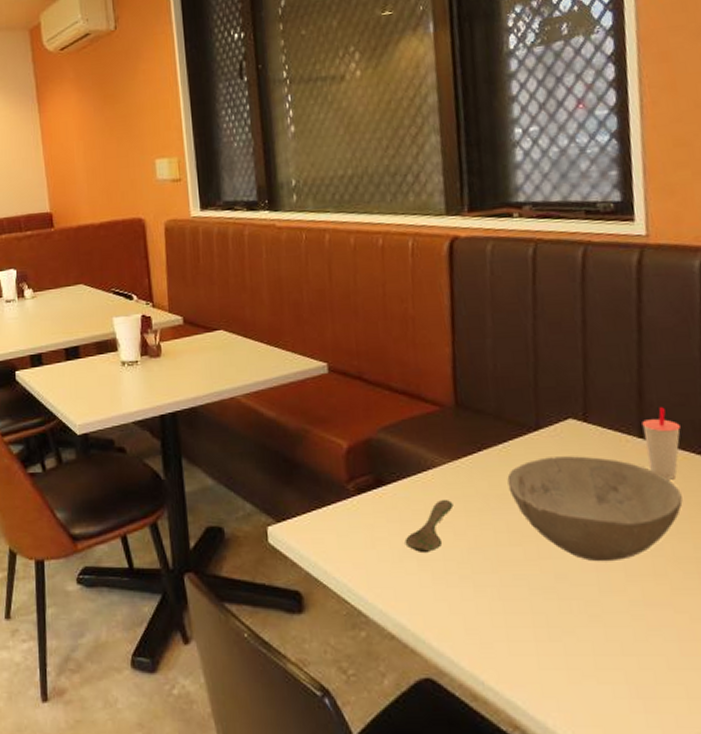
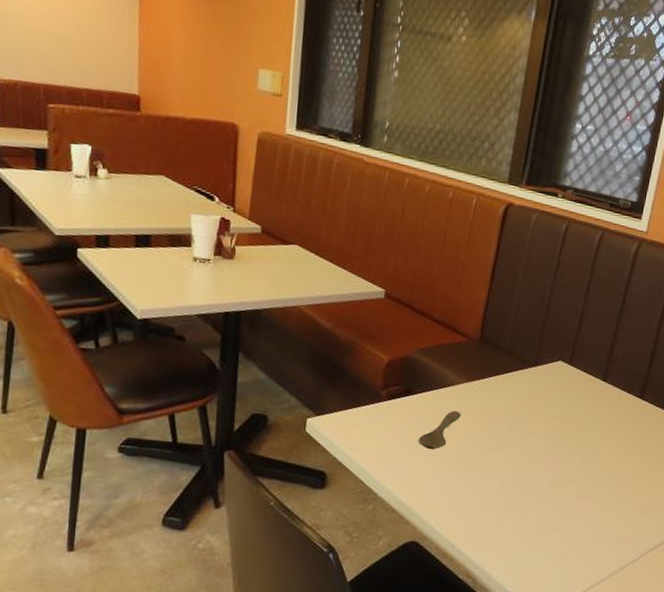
bowl: present [507,456,683,562] -> none [504,387,620,466]
cup: present [642,407,681,480] -> none [604,361,631,413]

